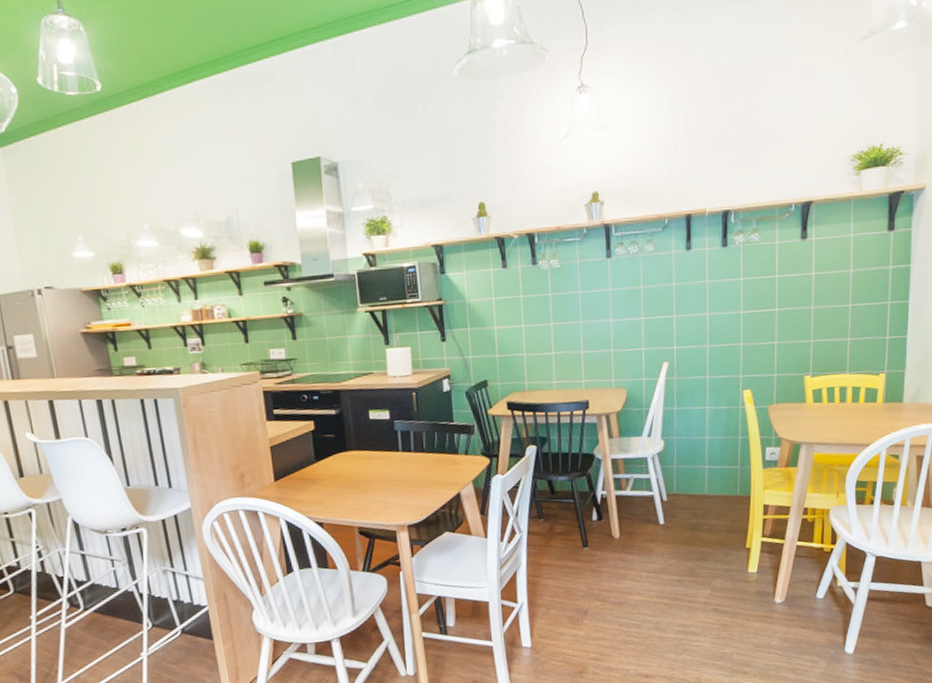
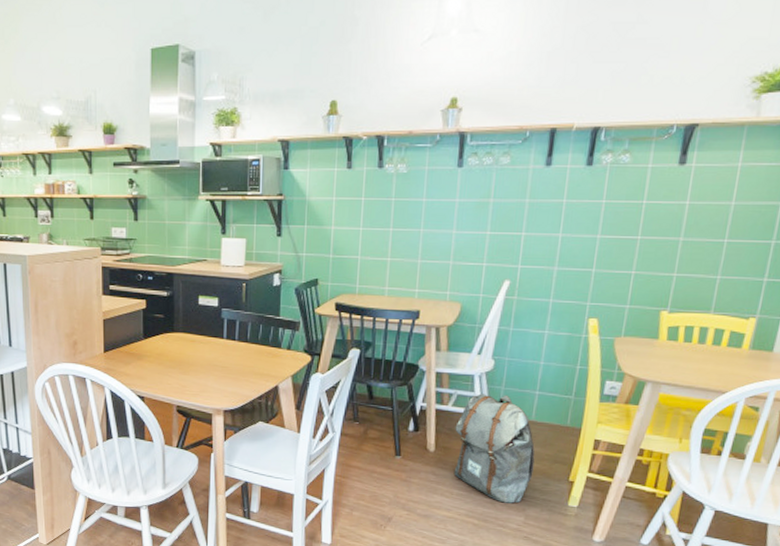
backpack: none [636,472,713,579] -> present [453,394,535,504]

